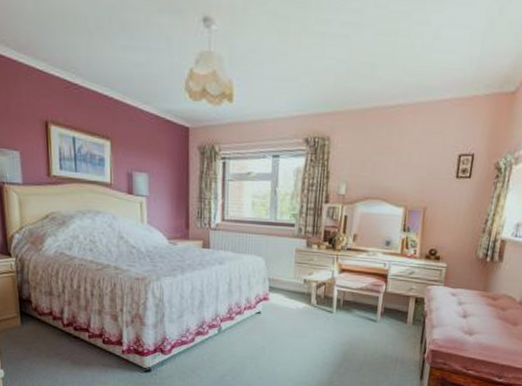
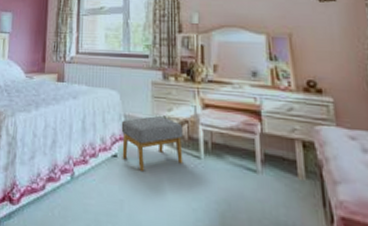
footstool: none [265,279,321,324] -> present [121,116,183,171]

